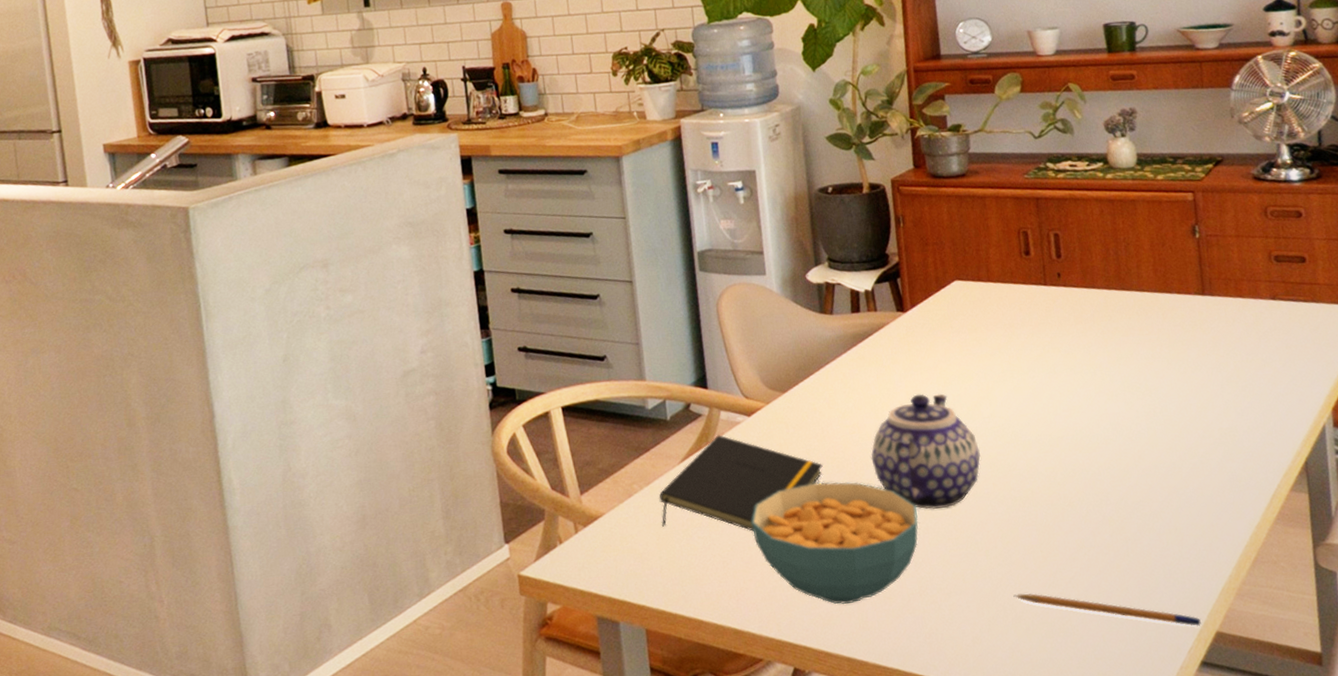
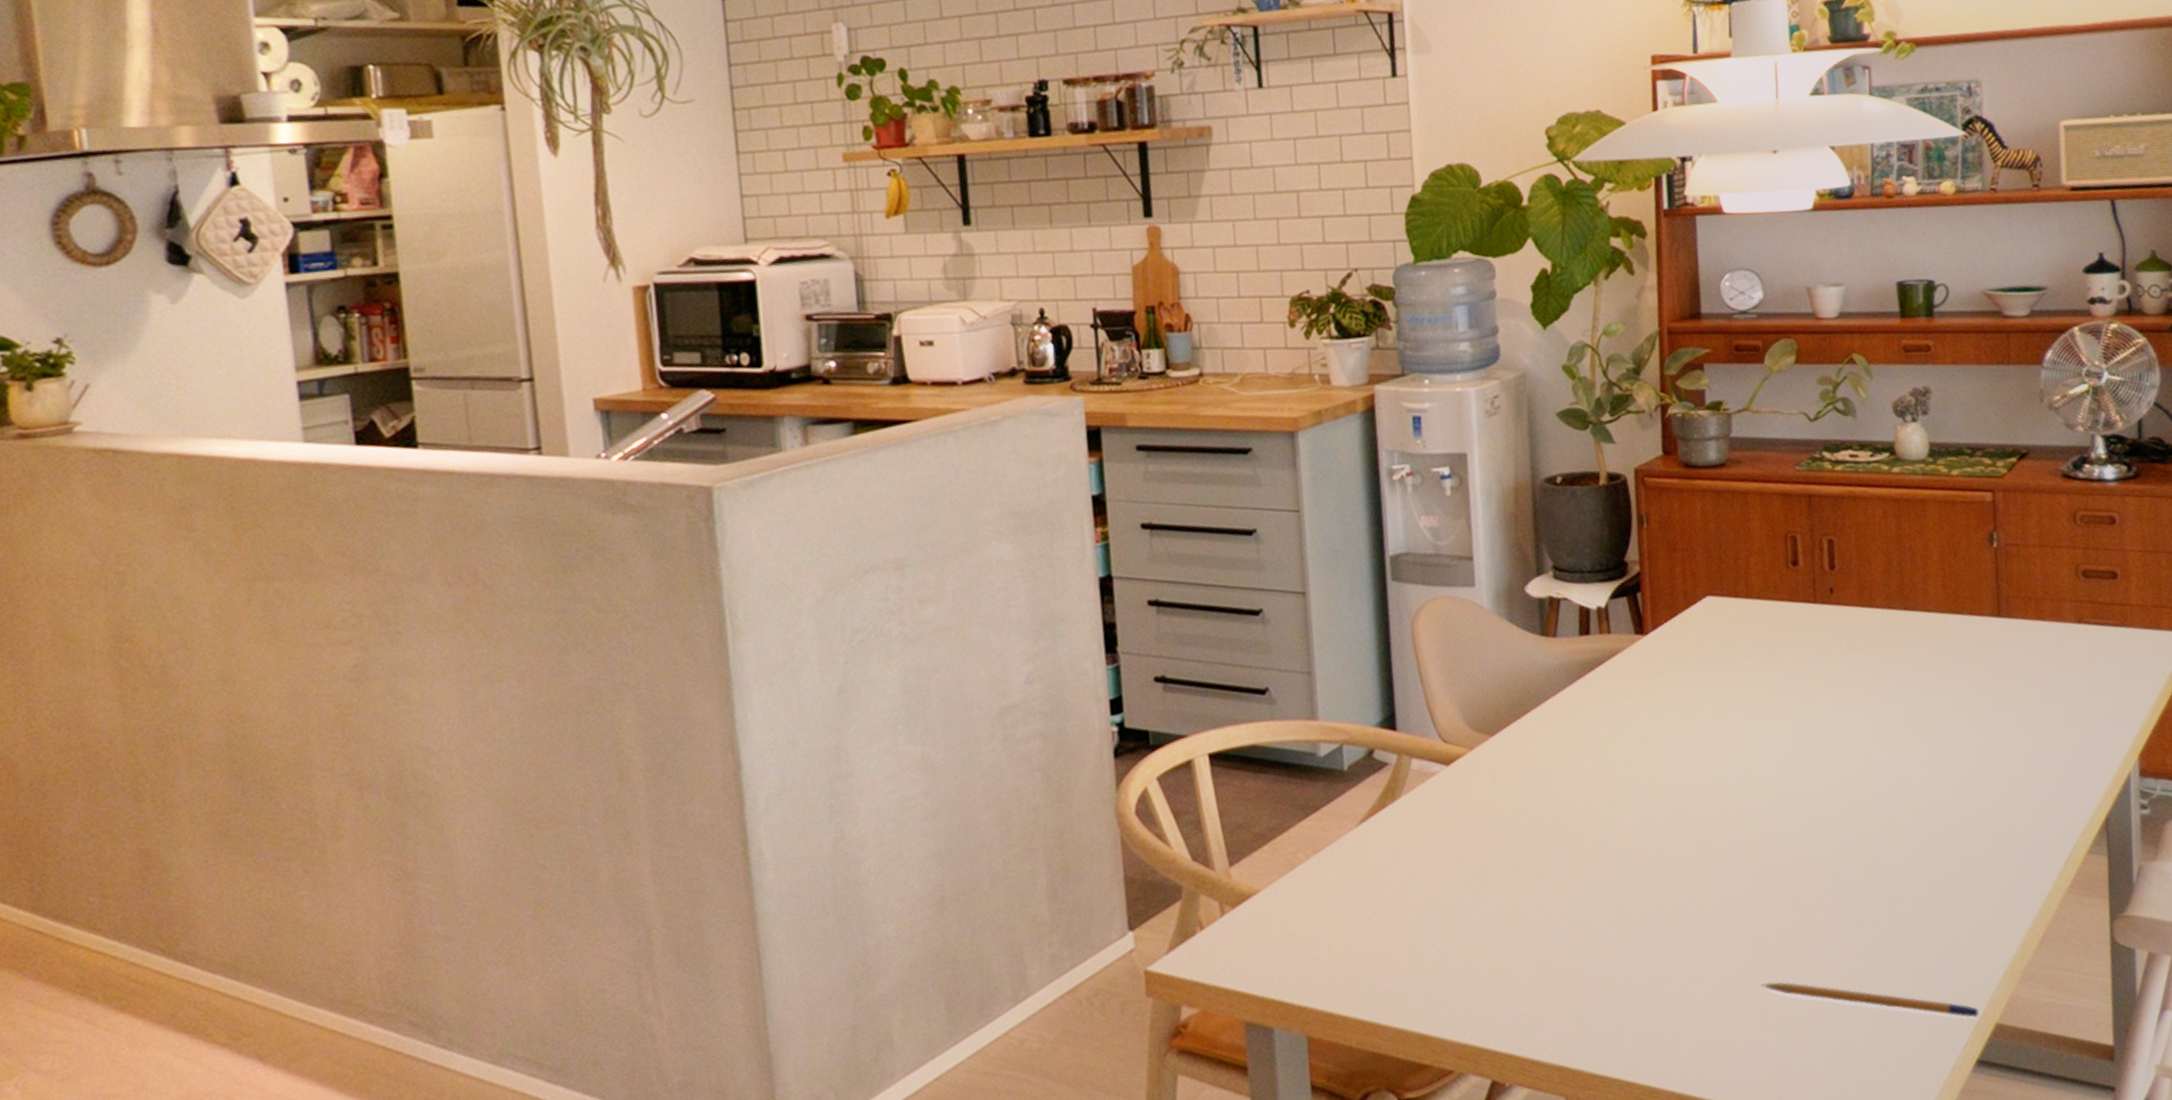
notepad: present [659,435,823,531] -> none [1330,789,1537,911]
cereal bowl: present [751,482,918,604] -> none [1445,847,1651,1000]
teapot: present [871,394,981,509] -> none [1596,737,1729,880]

